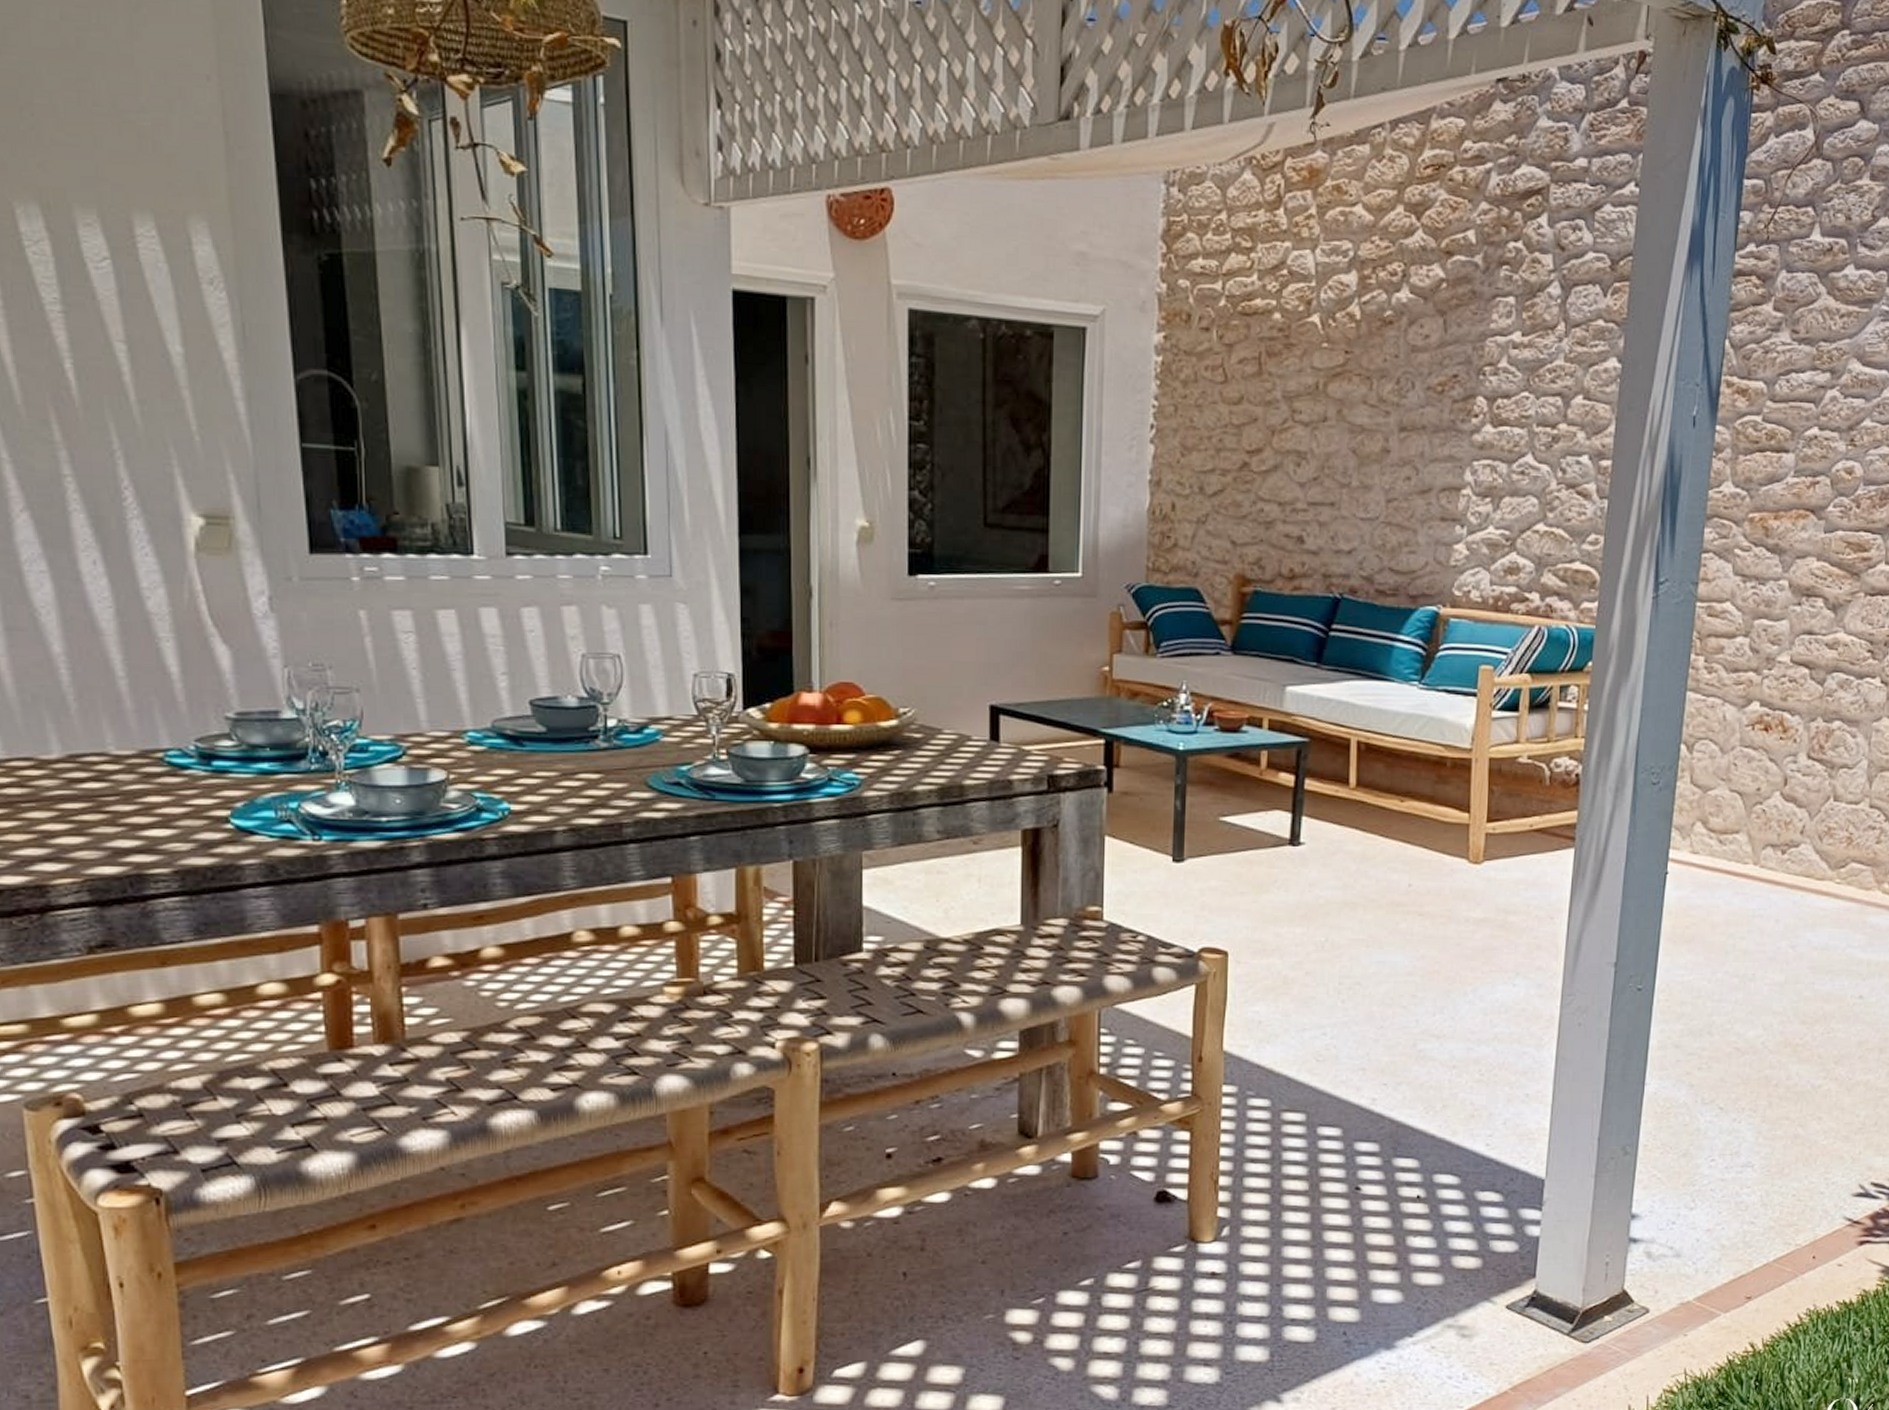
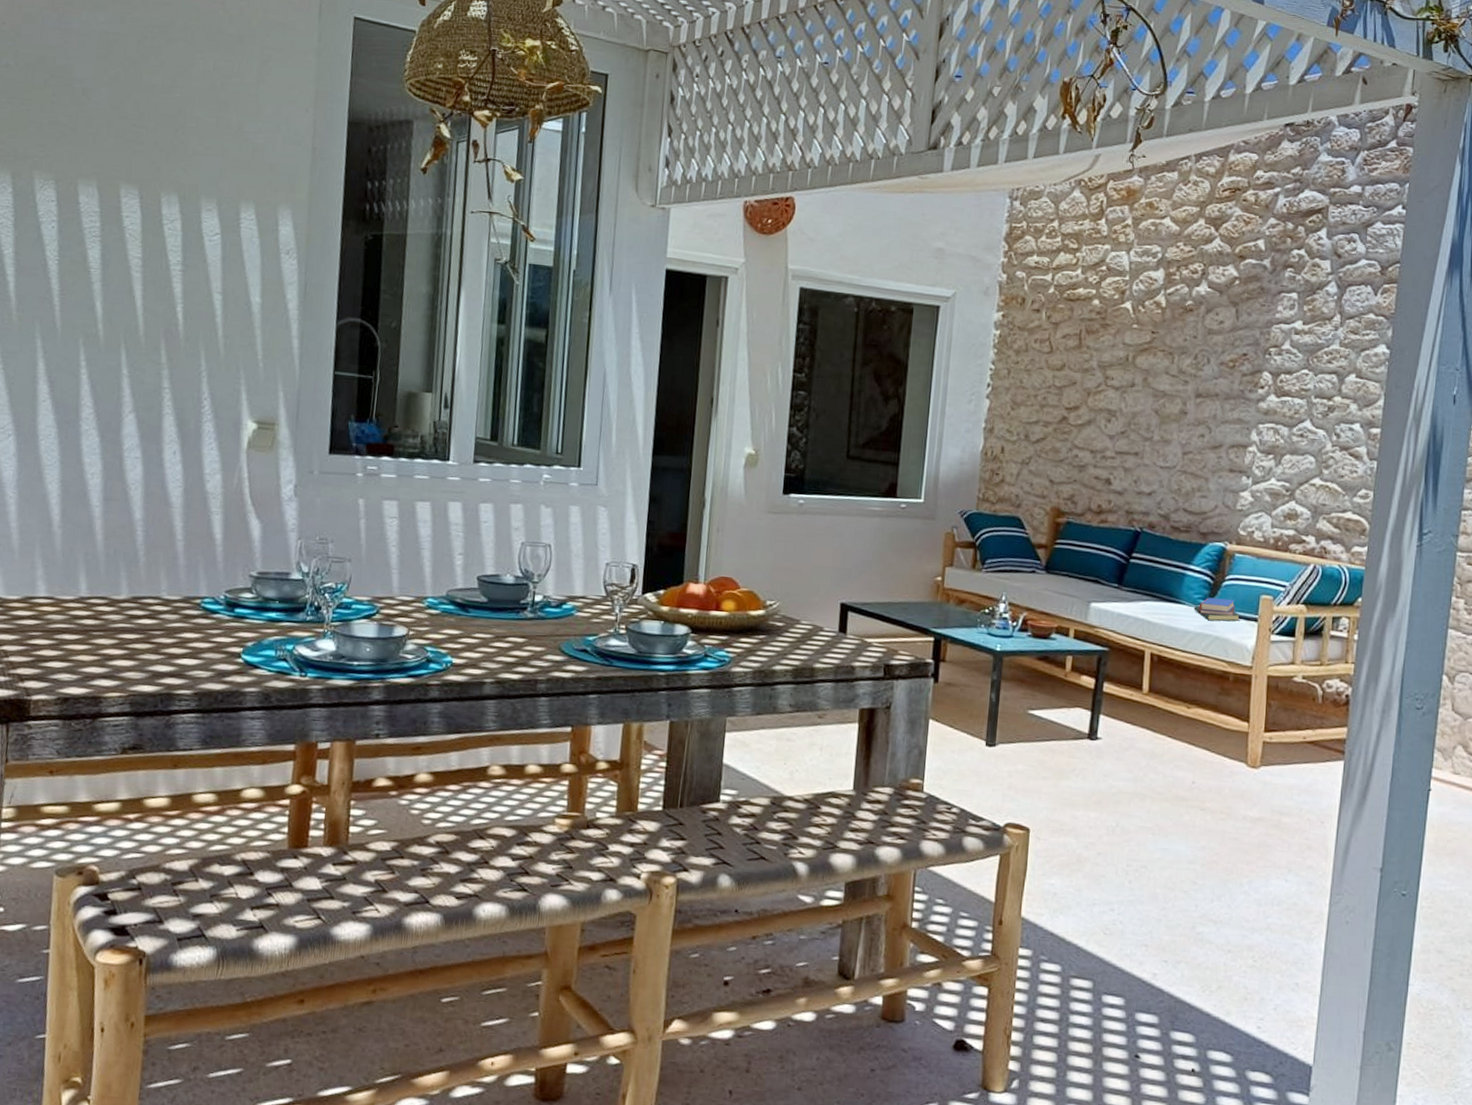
book: none [1404,672,1457,699] -> present [1193,597,1240,622]

